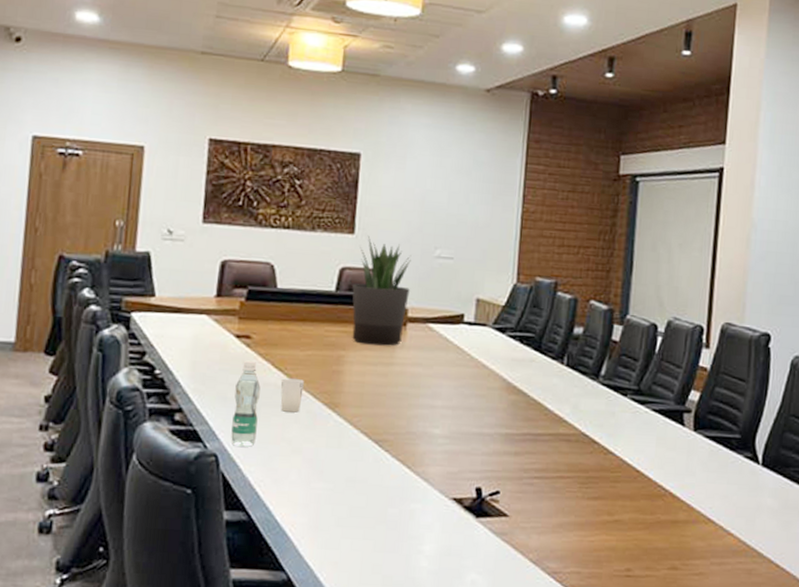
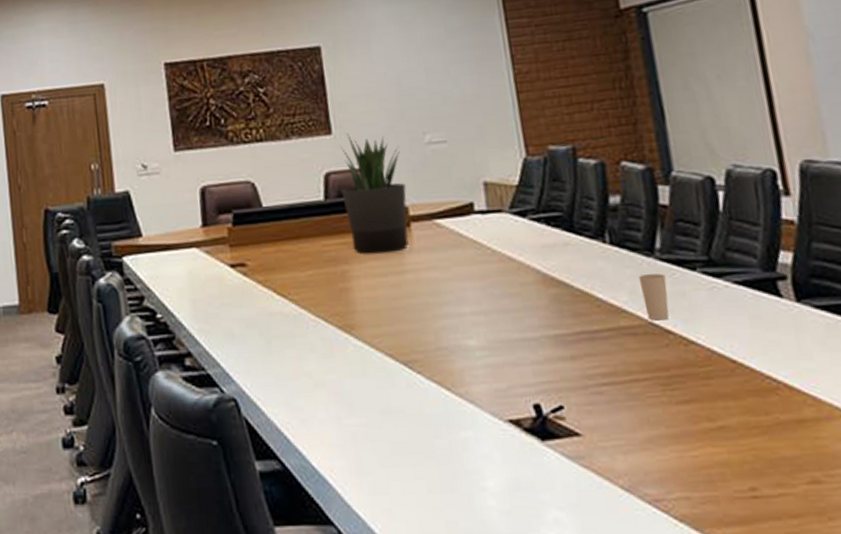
bottle: present [231,360,261,448] -> none [240,290,273,388]
cup: present [280,378,304,413] -> none [286,303,314,342]
cup: none [581,394,603,432] -> present [638,273,670,321]

